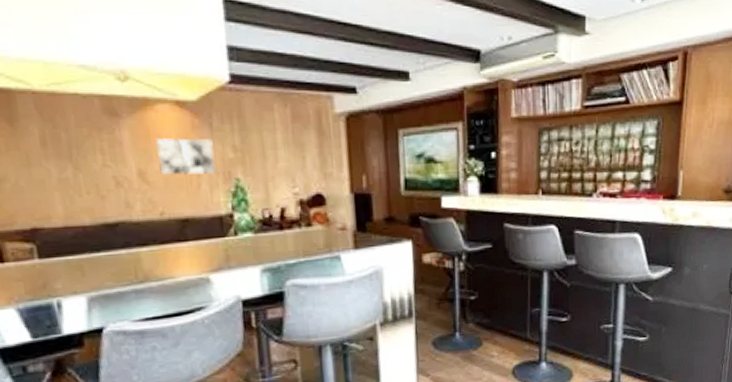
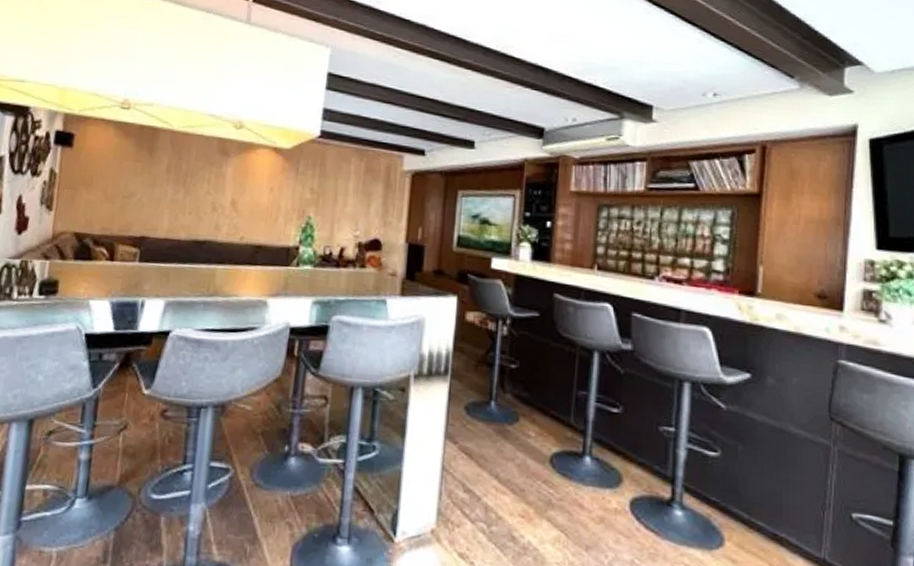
wall art: present [156,138,216,175] -> none [248,176,296,210]

